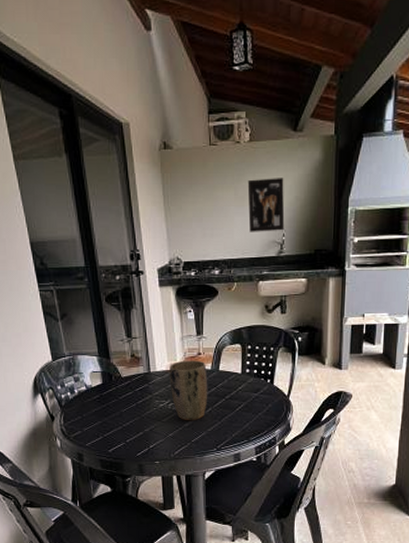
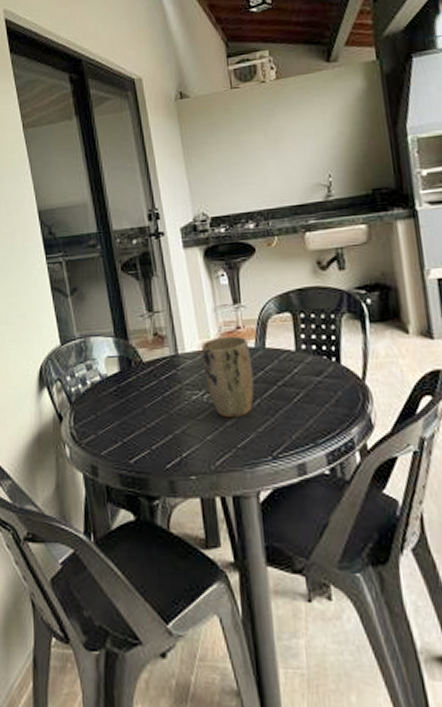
wall art: present [247,178,285,232] -> none [278,112,330,177]

